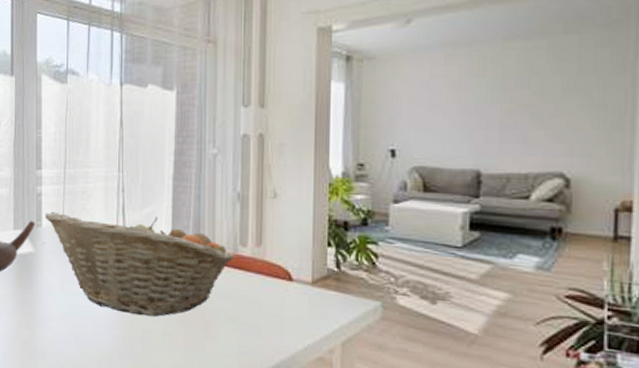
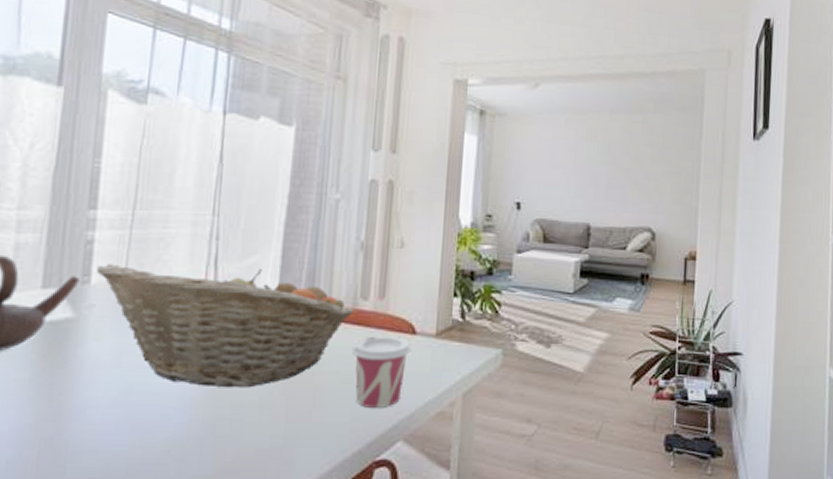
cup: none [236,280,289,347] -> present [352,336,412,408]

